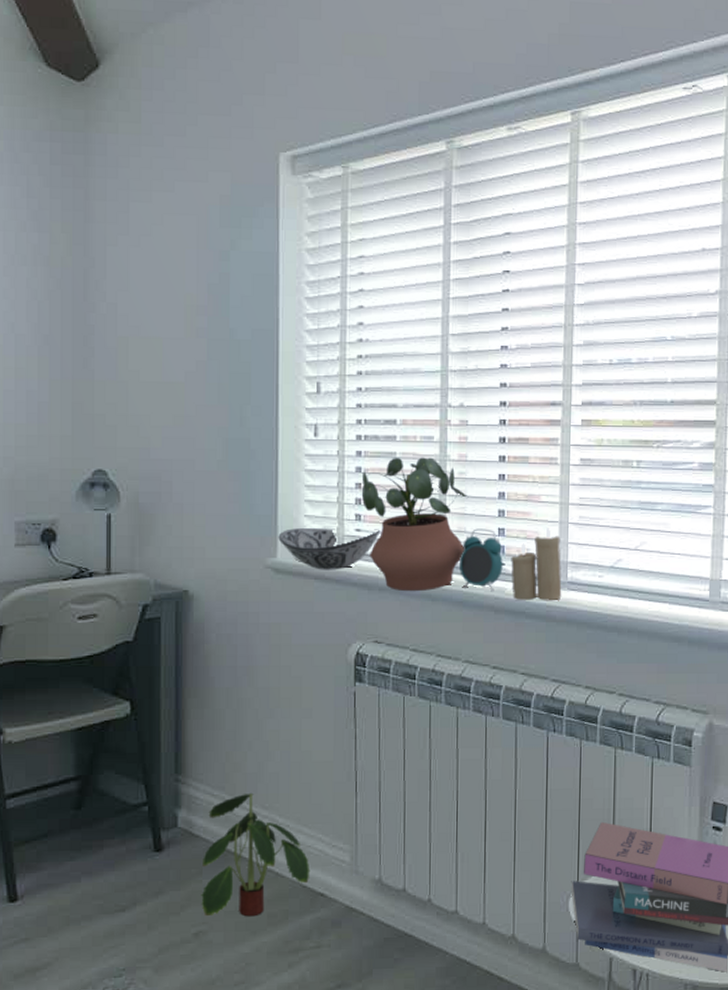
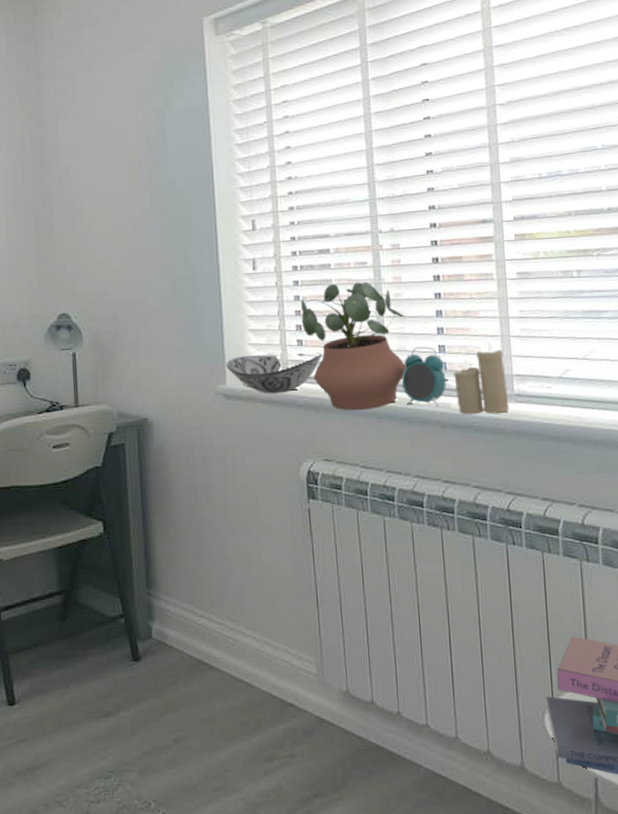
plant: present [201,792,311,917] -> none [177,606,279,725]

